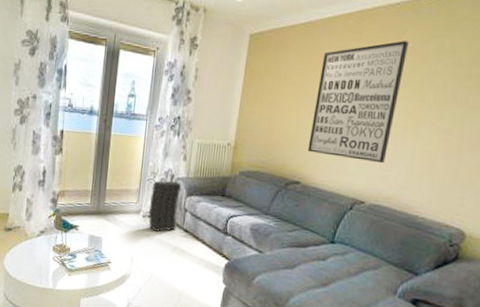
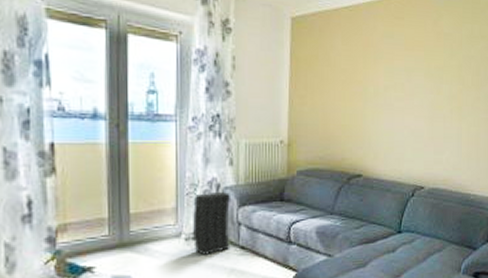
wall art: present [308,41,410,164] -> none [365,26,446,147]

